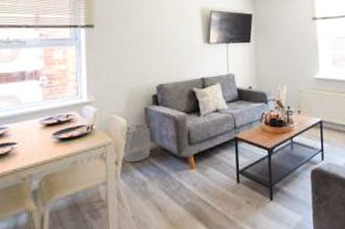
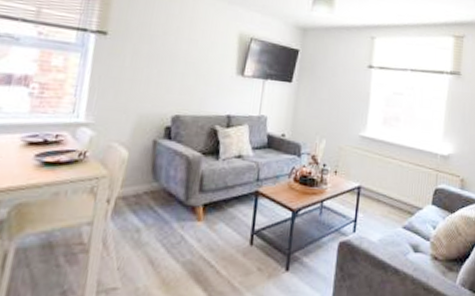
waste bin: present [123,124,150,163] -> none [118,159,156,204]

